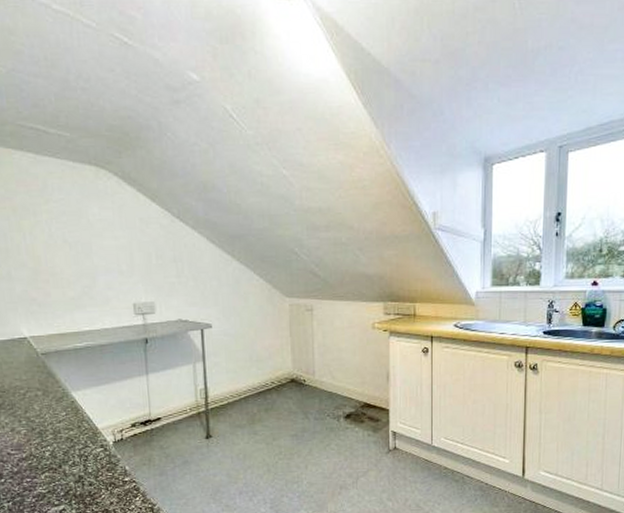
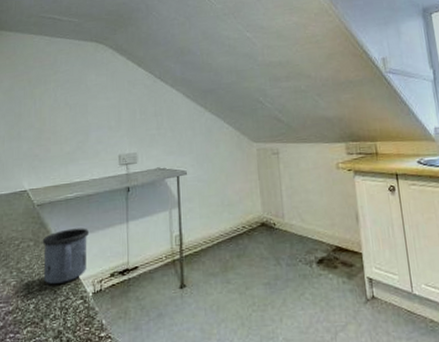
mug: none [52,379,105,433] -> present [42,228,88,284]

